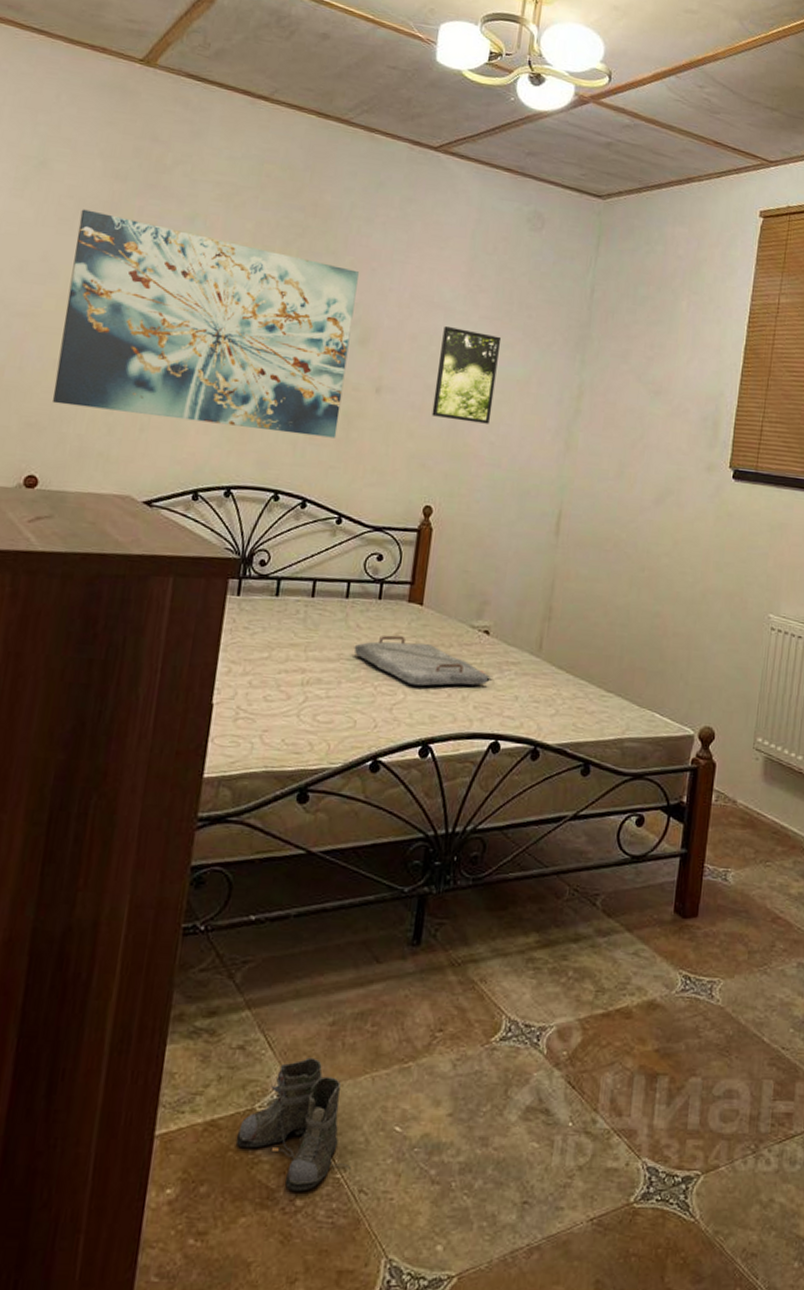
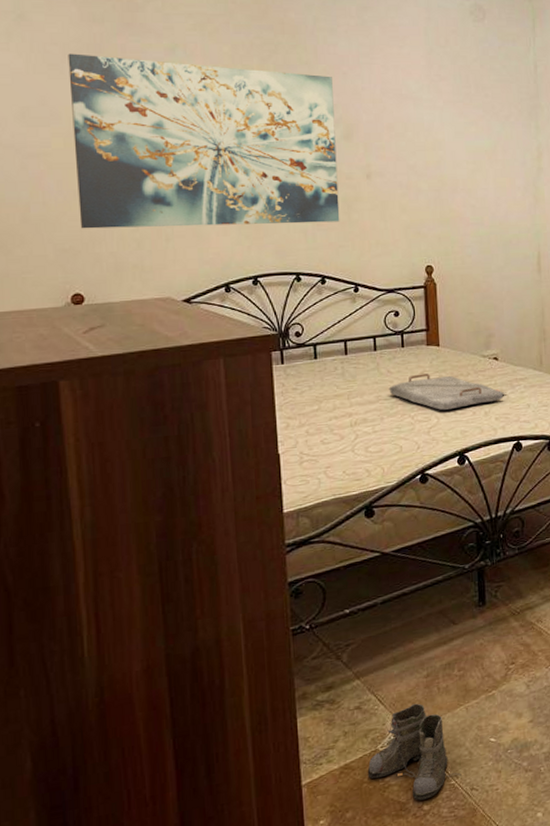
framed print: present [431,326,502,424] -> none [415,114,469,192]

